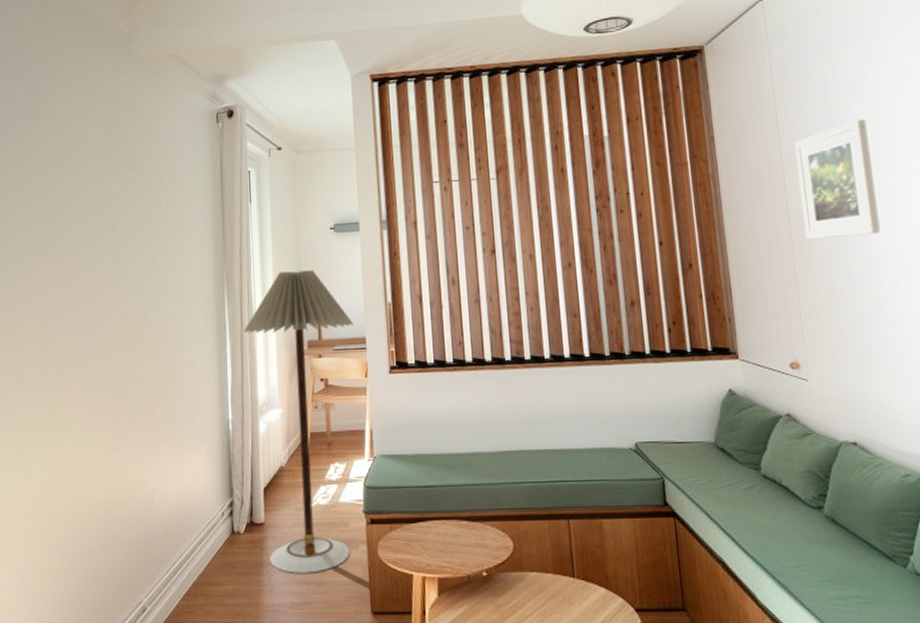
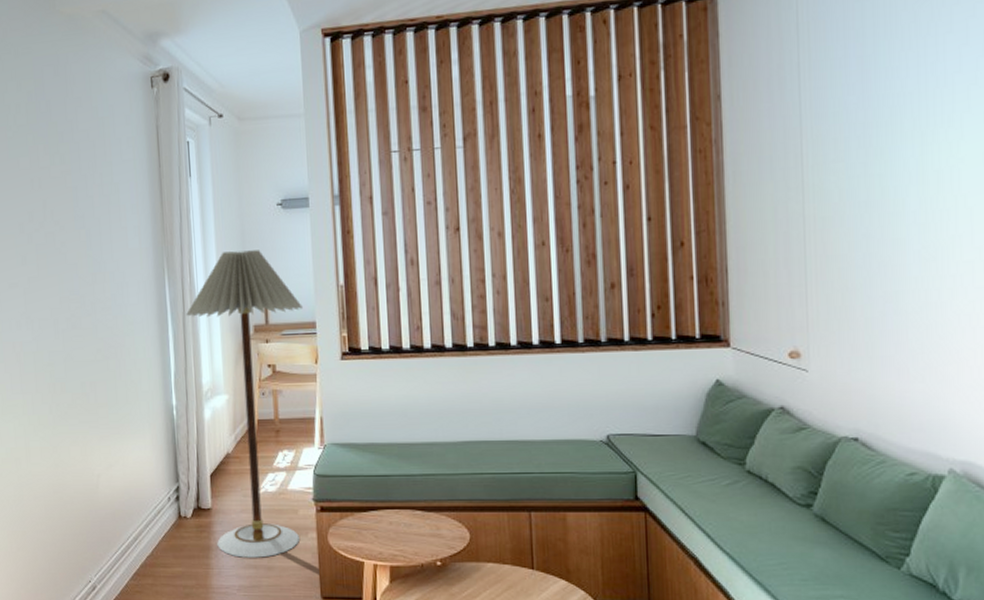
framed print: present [794,118,881,240] -> none [817,70,912,214]

